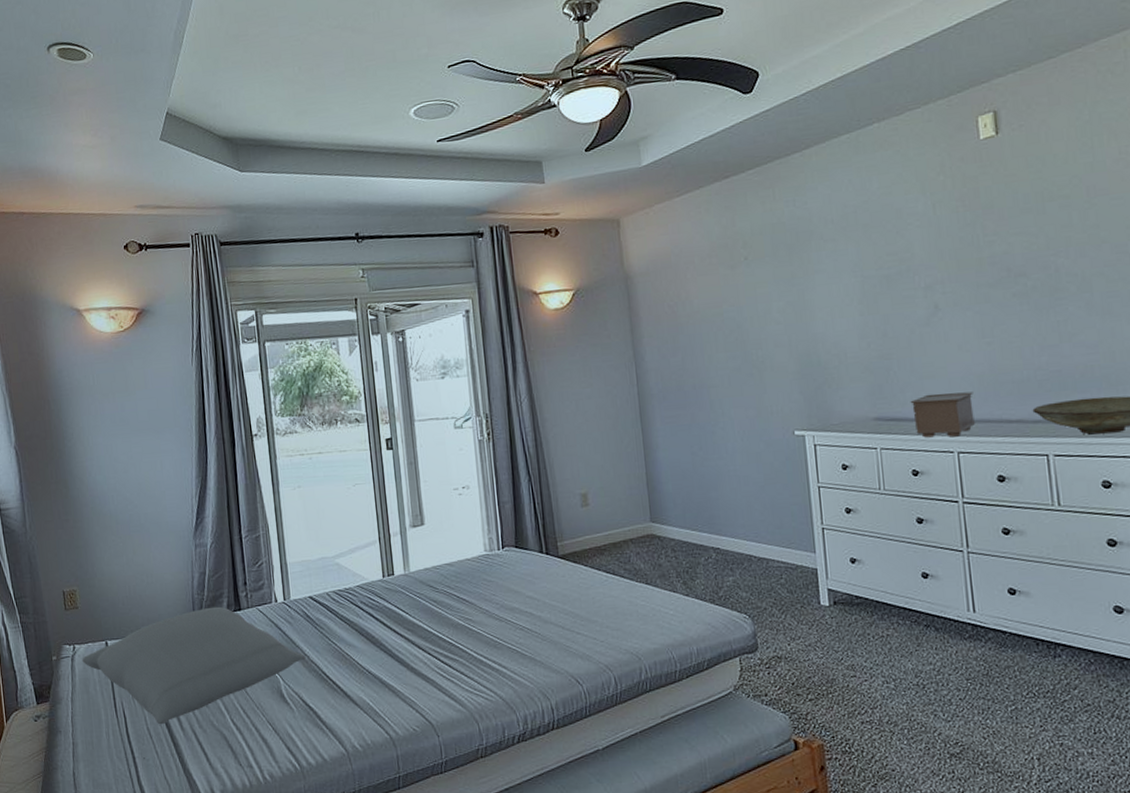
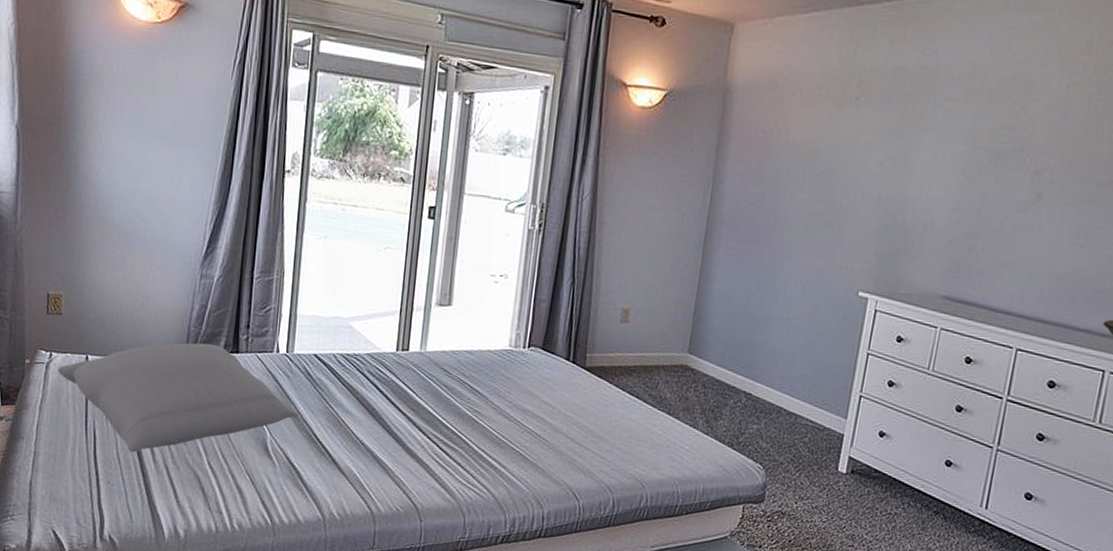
jewelry box: present [910,392,976,438] -> none [981,283,1050,334]

